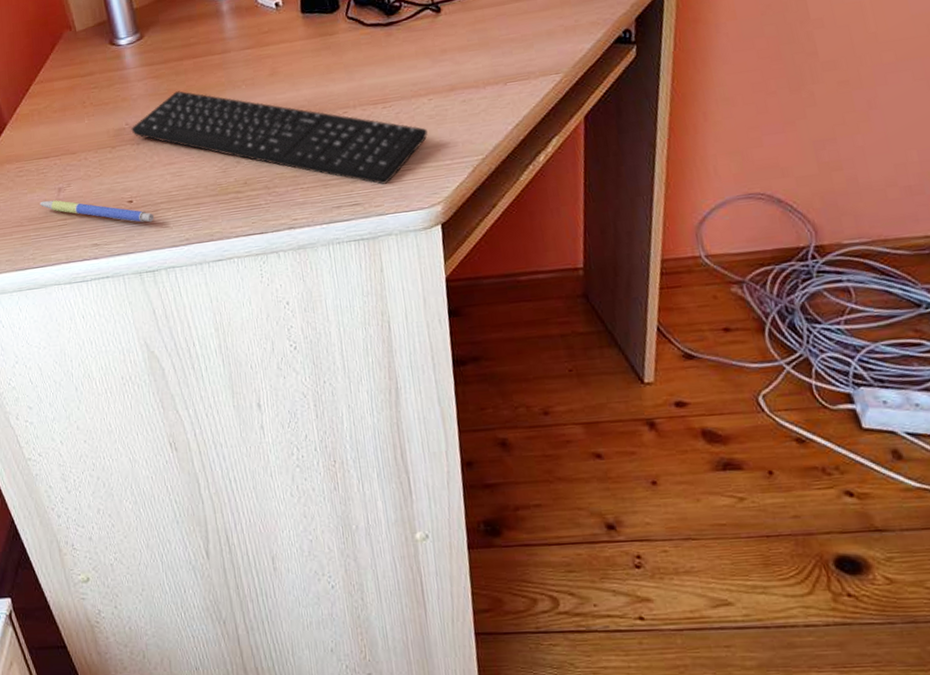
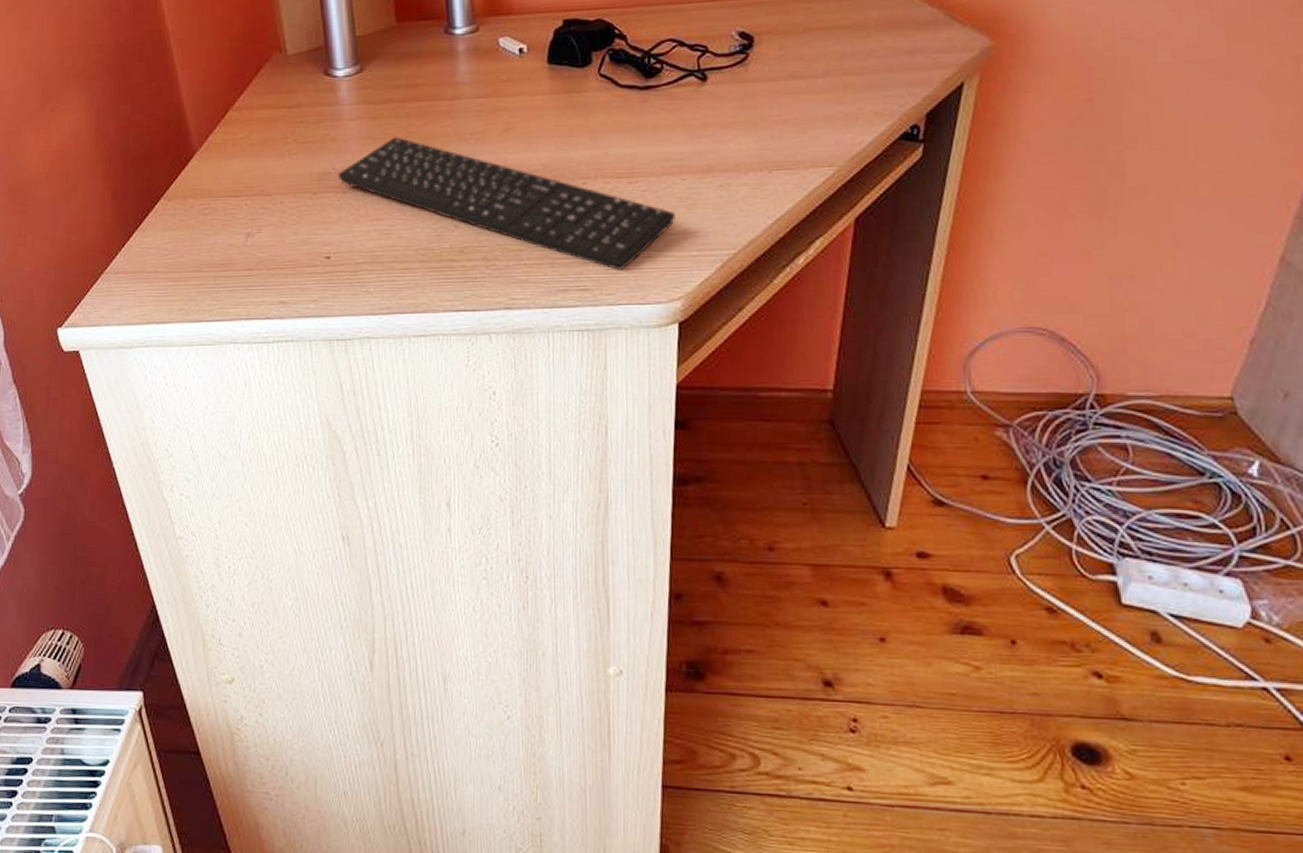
pen: present [40,200,155,223] -> none [223,245,354,284]

